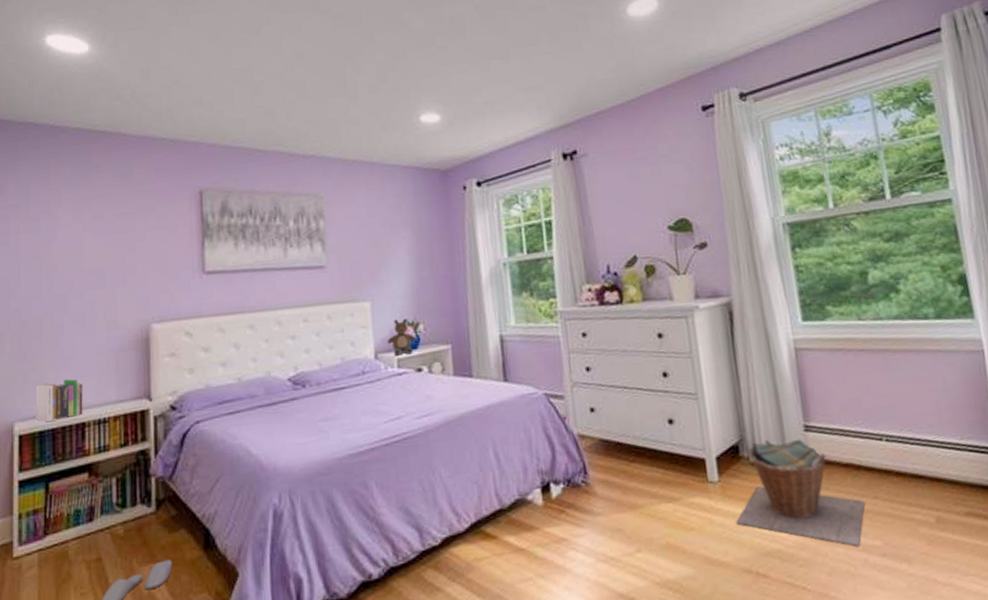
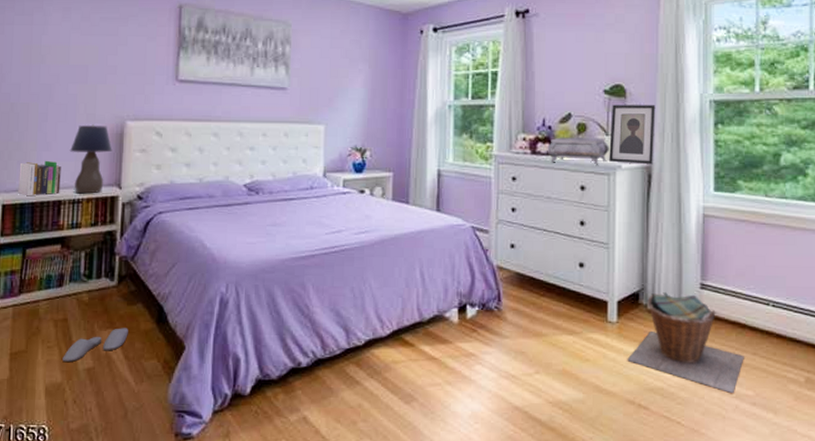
table lamp: none [90,331,139,413] -> present [69,123,112,194]
bear: present [387,318,415,356] -> none [336,143,361,177]
jewelry box: none [615,278,683,312] -> present [547,137,609,165]
picture frame: none [679,236,732,304] -> present [609,104,656,165]

